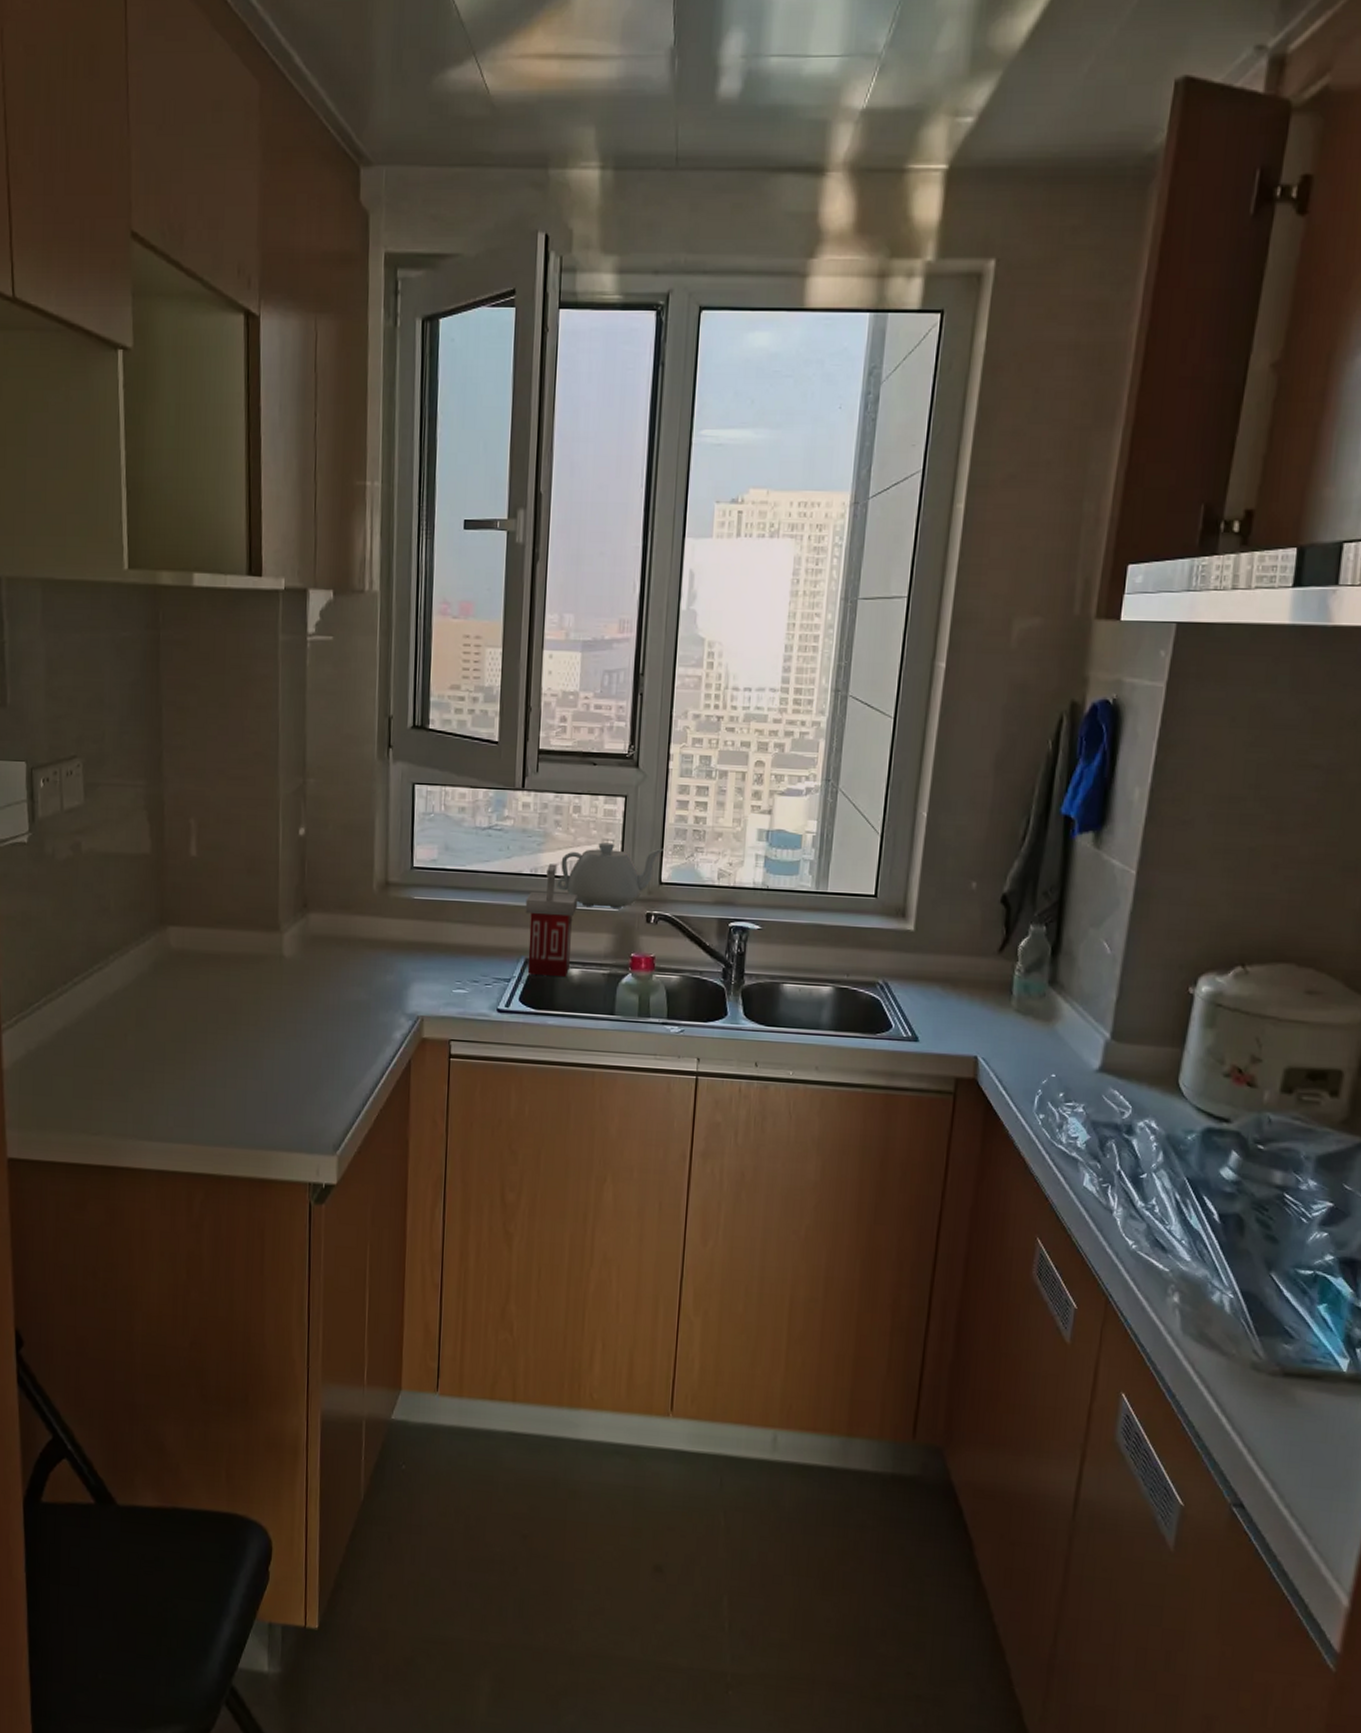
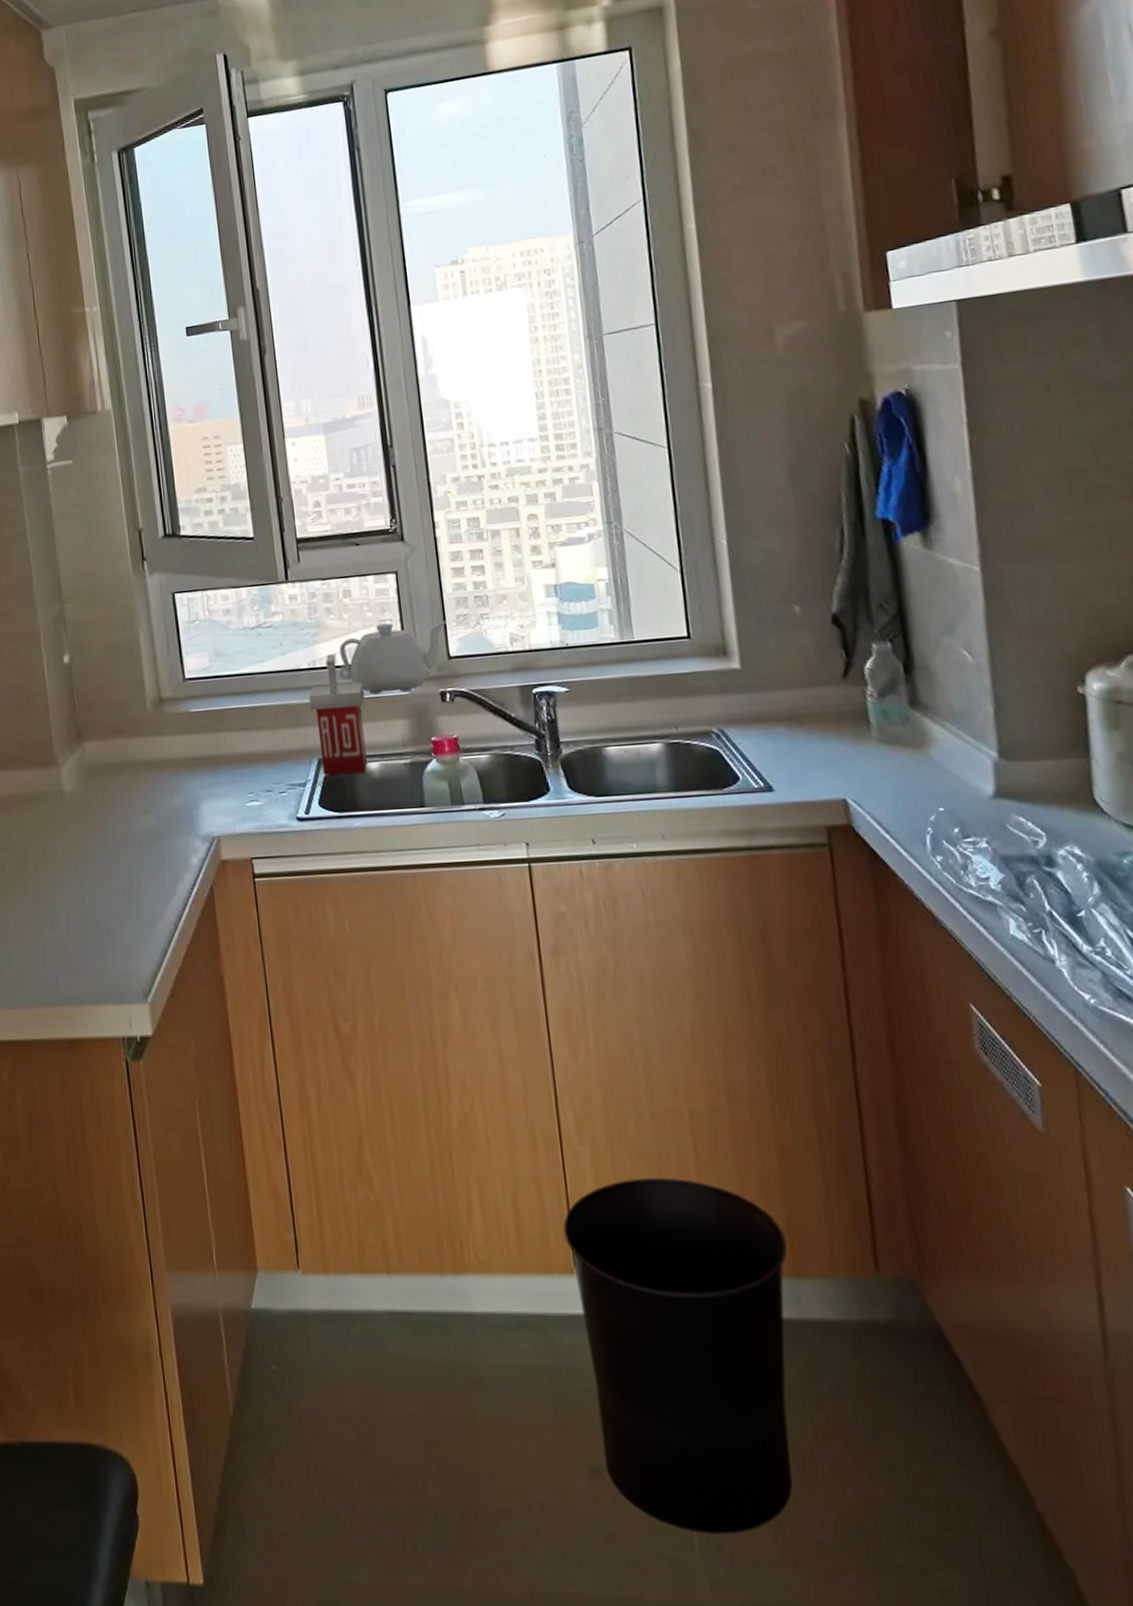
waste bin: none [666,1347,847,1622] -> present [563,1177,793,1534]

